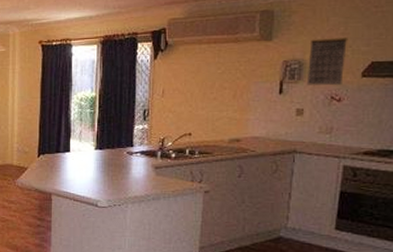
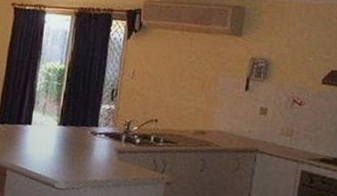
calendar: present [306,38,348,85] -> none [271,40,312,89]

